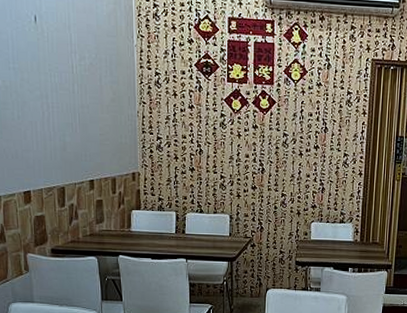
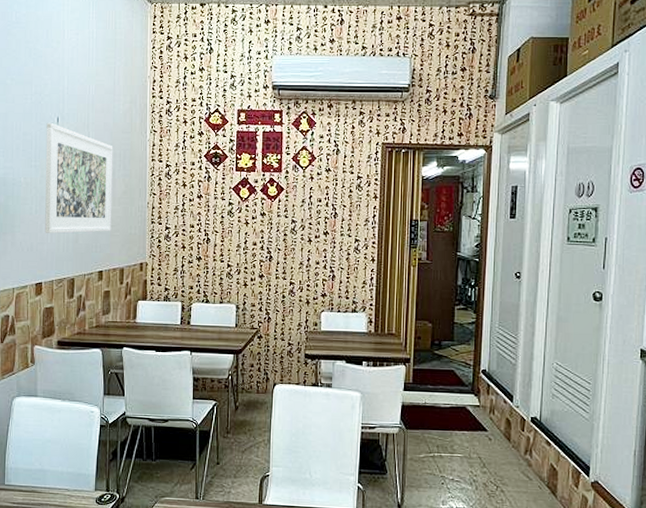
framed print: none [23,20,101,141] -> present [45,122,113,234]

